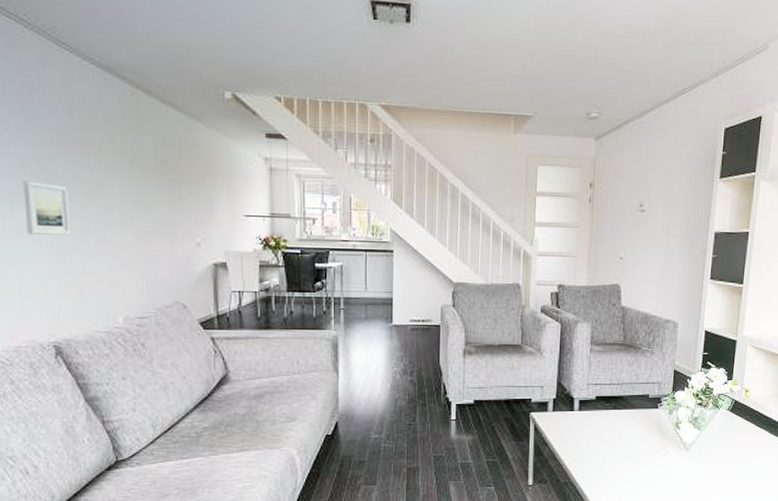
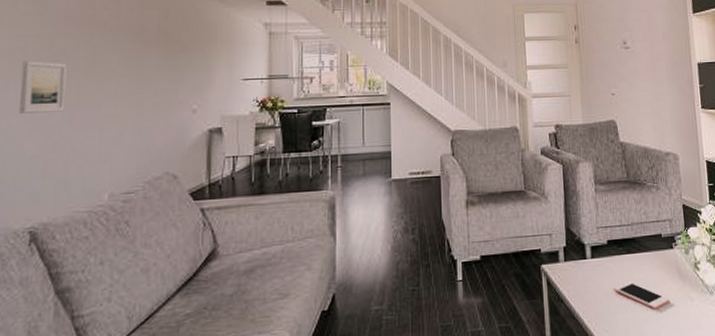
cell phone: none [596,433,648,459] -> present [614,281,670,310]

